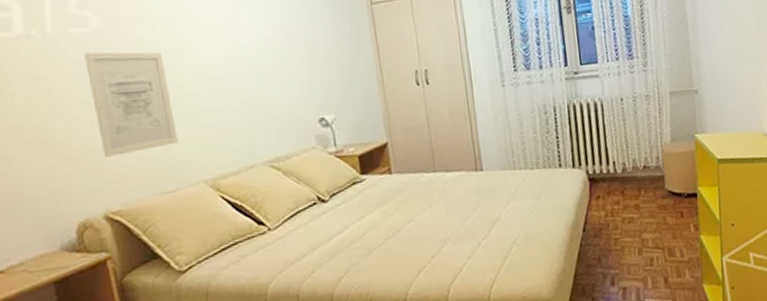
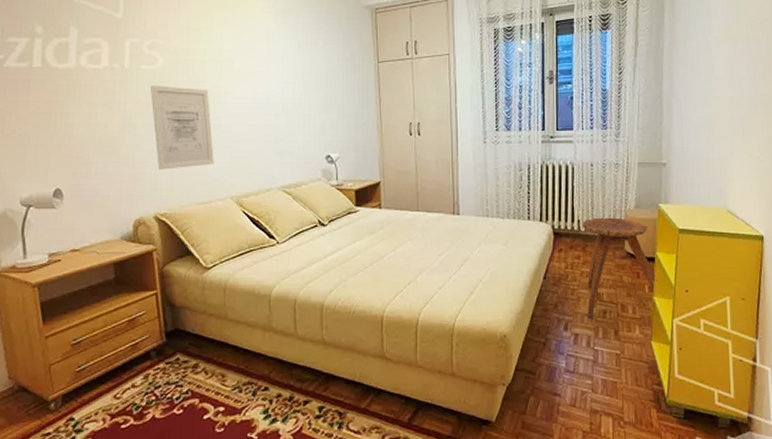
stool: none [618,154,702,267] -> present [582,217,657,317]

